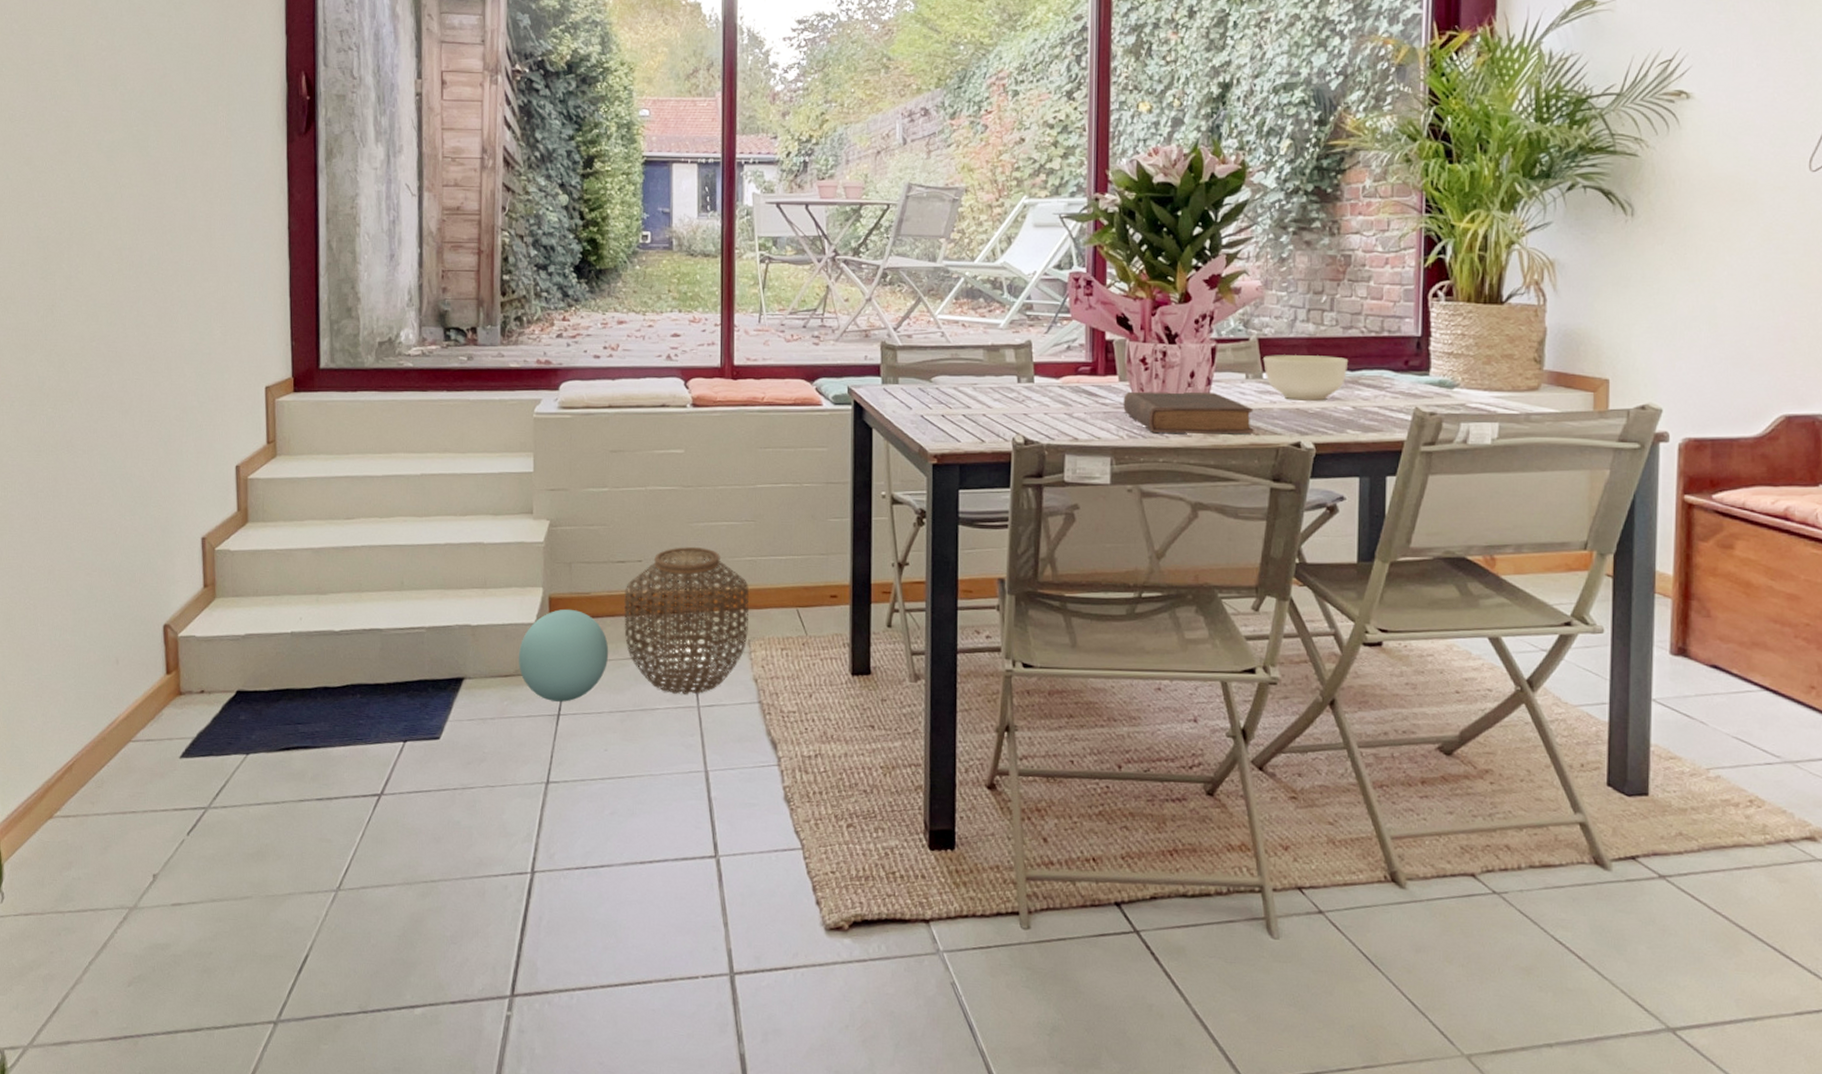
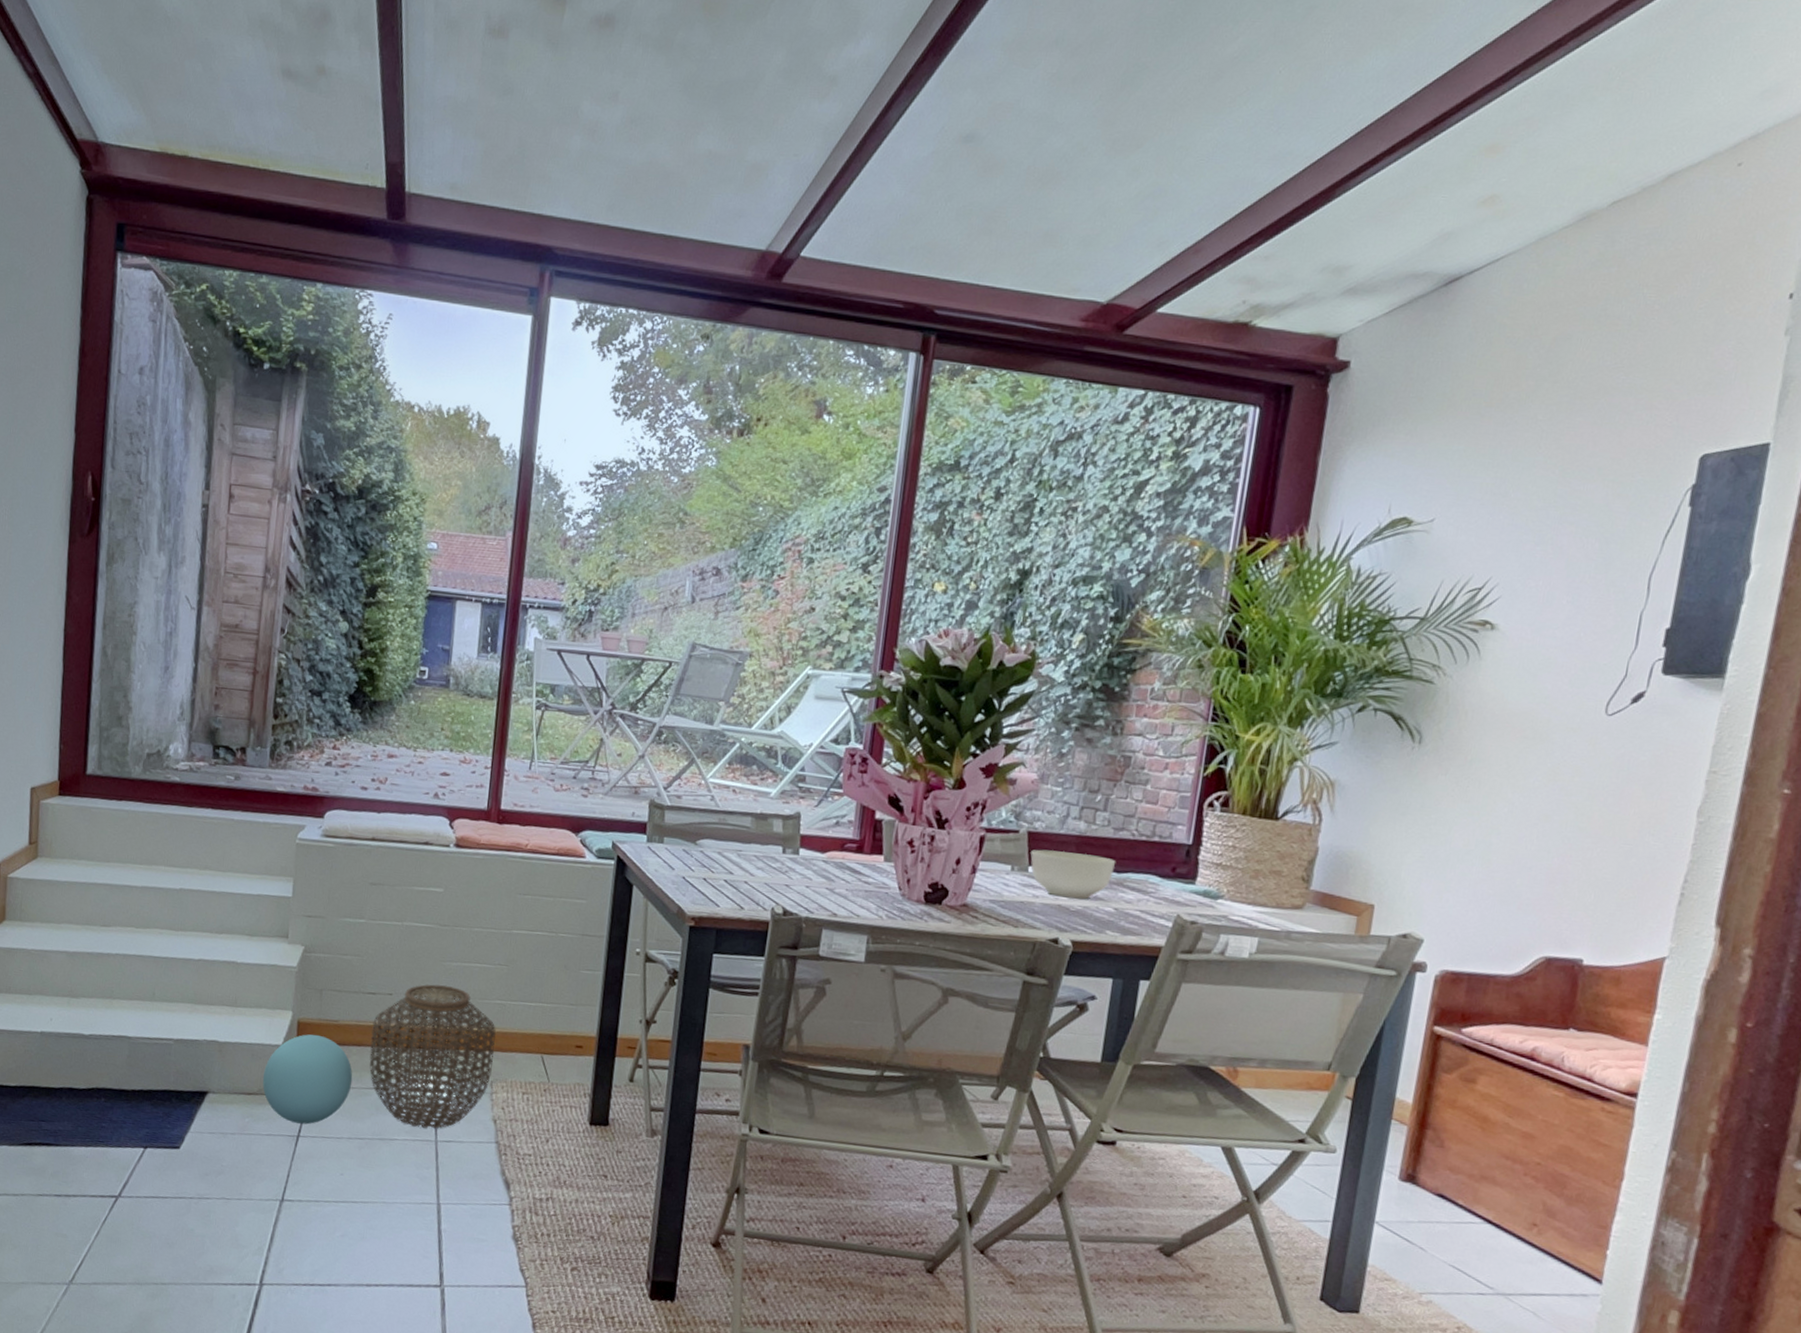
book: present [1123,391,1254,435] -> none [885,872,1015,926]

